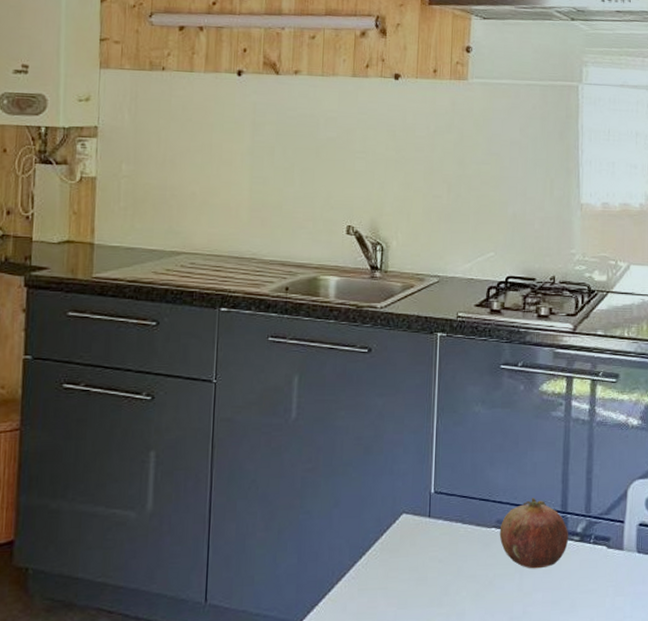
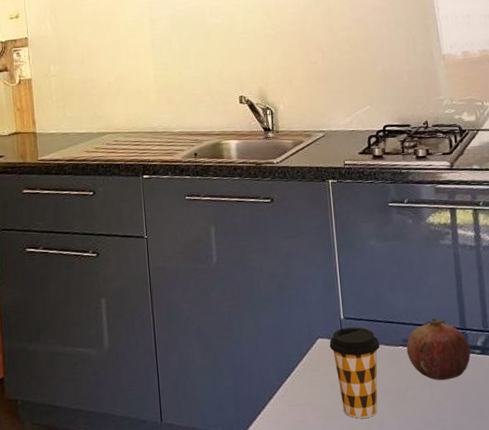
coffee cup: none [414,503,471,608] -> present [329,327,380,419]

